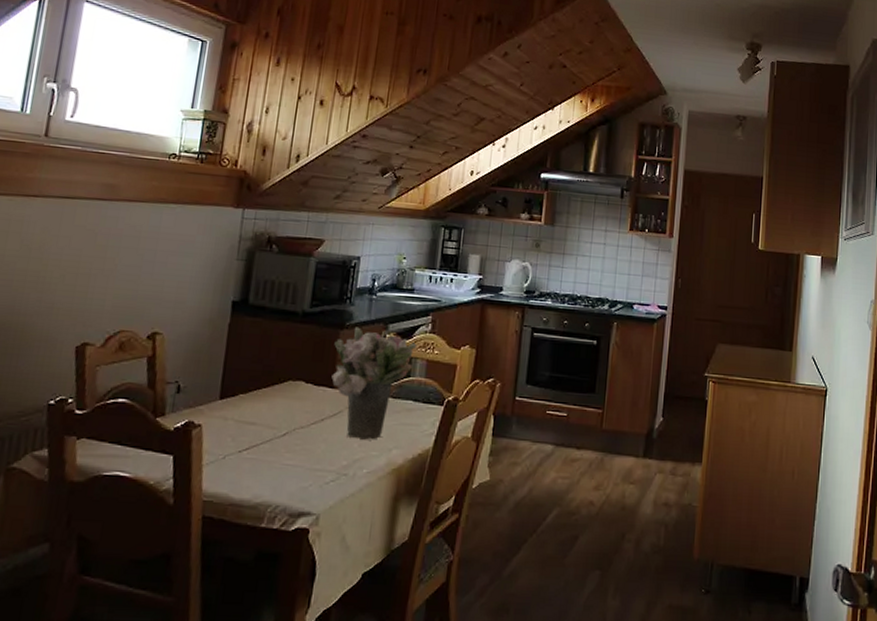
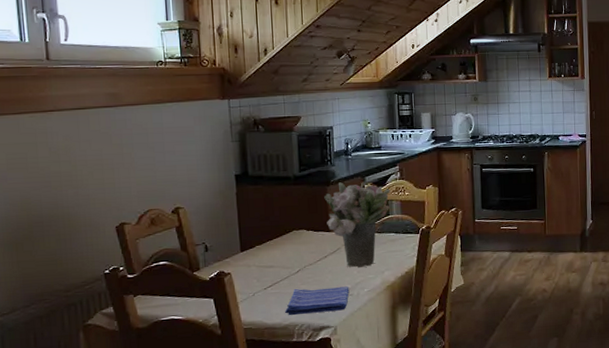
dish towel: none [259,457,345,494] -> present [285,286,350,315]

